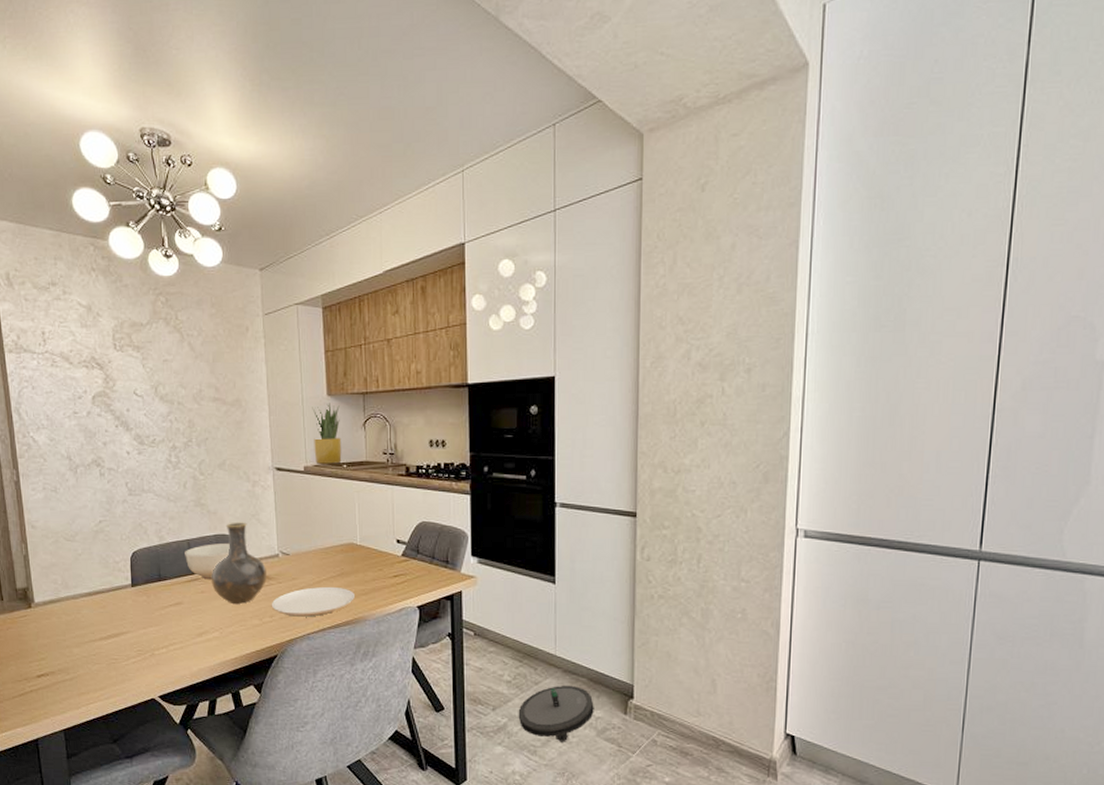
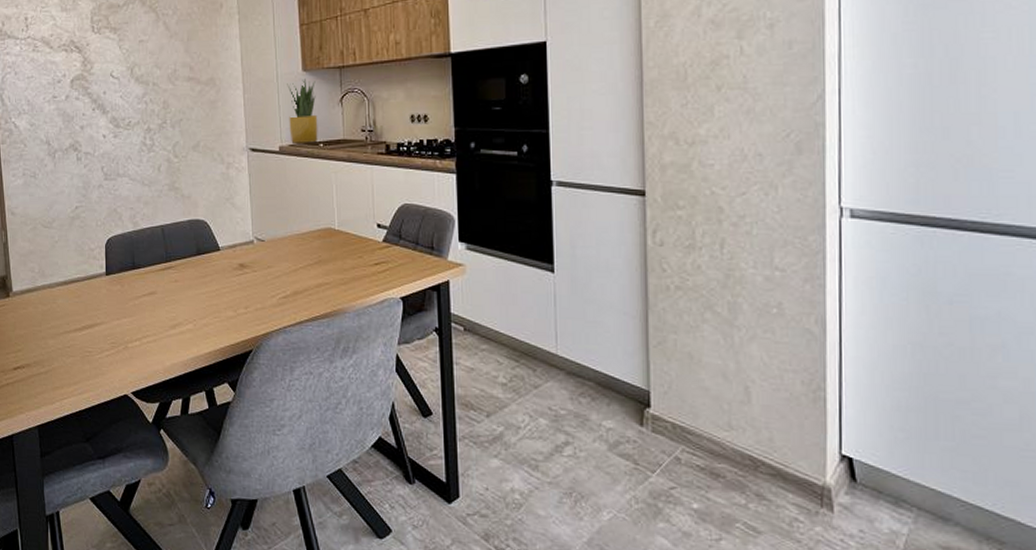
bowl: present [185,542,230,579] -> none [159,228,204,267]
vase: present [211,522,268,604] -> none [184,206,242,294]
plate: present [271,586,356,617] -> none [246,275,334,309]
robot vacuum: present [518,685,594,742] -> none [516,389,604,457]

